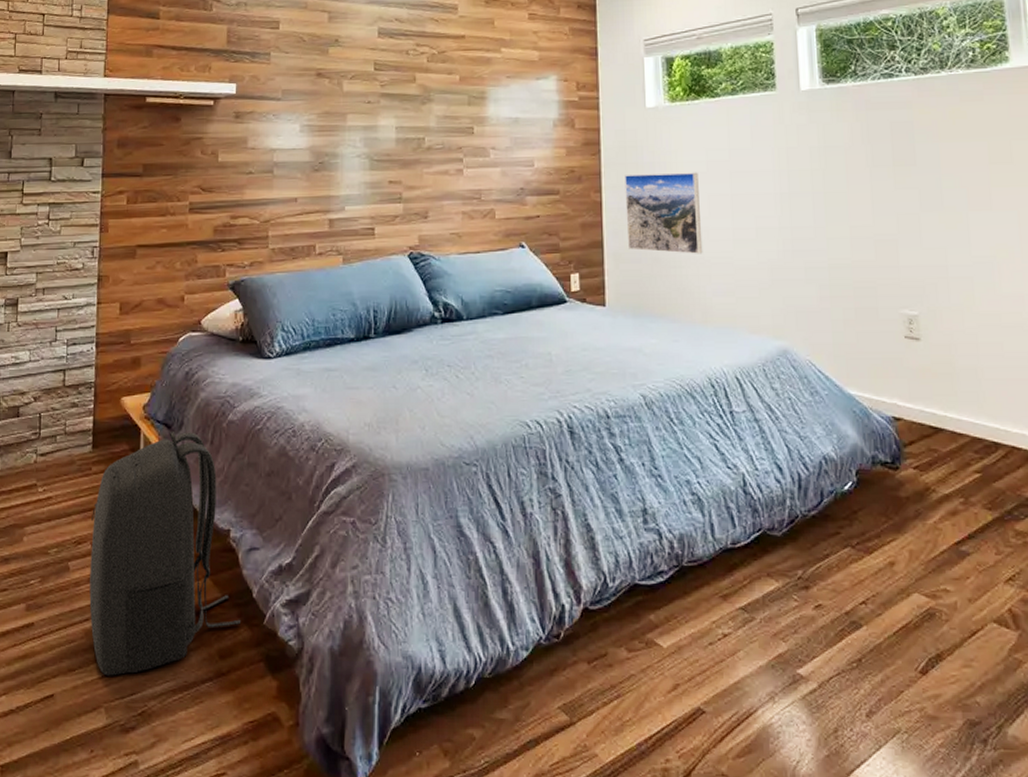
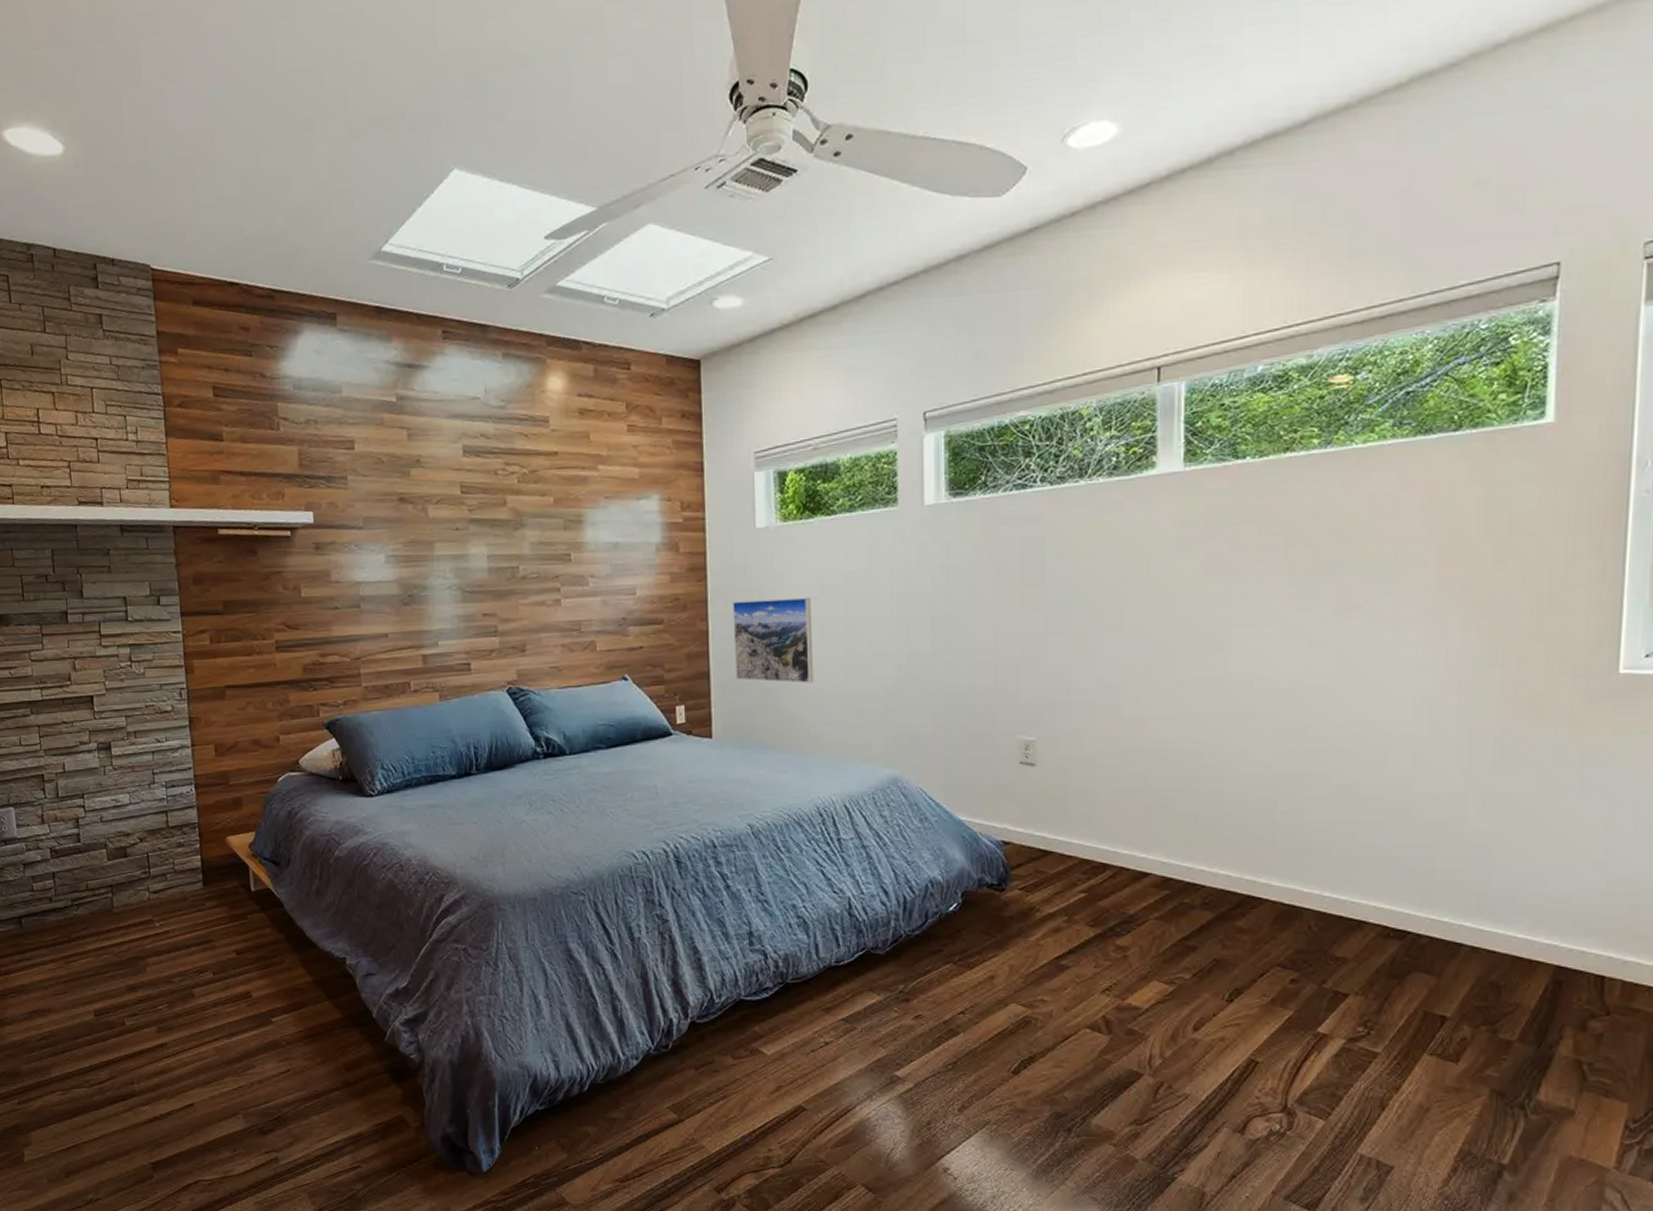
backpack: present [89,432,240,676] -> none [210,868,363,1087]

